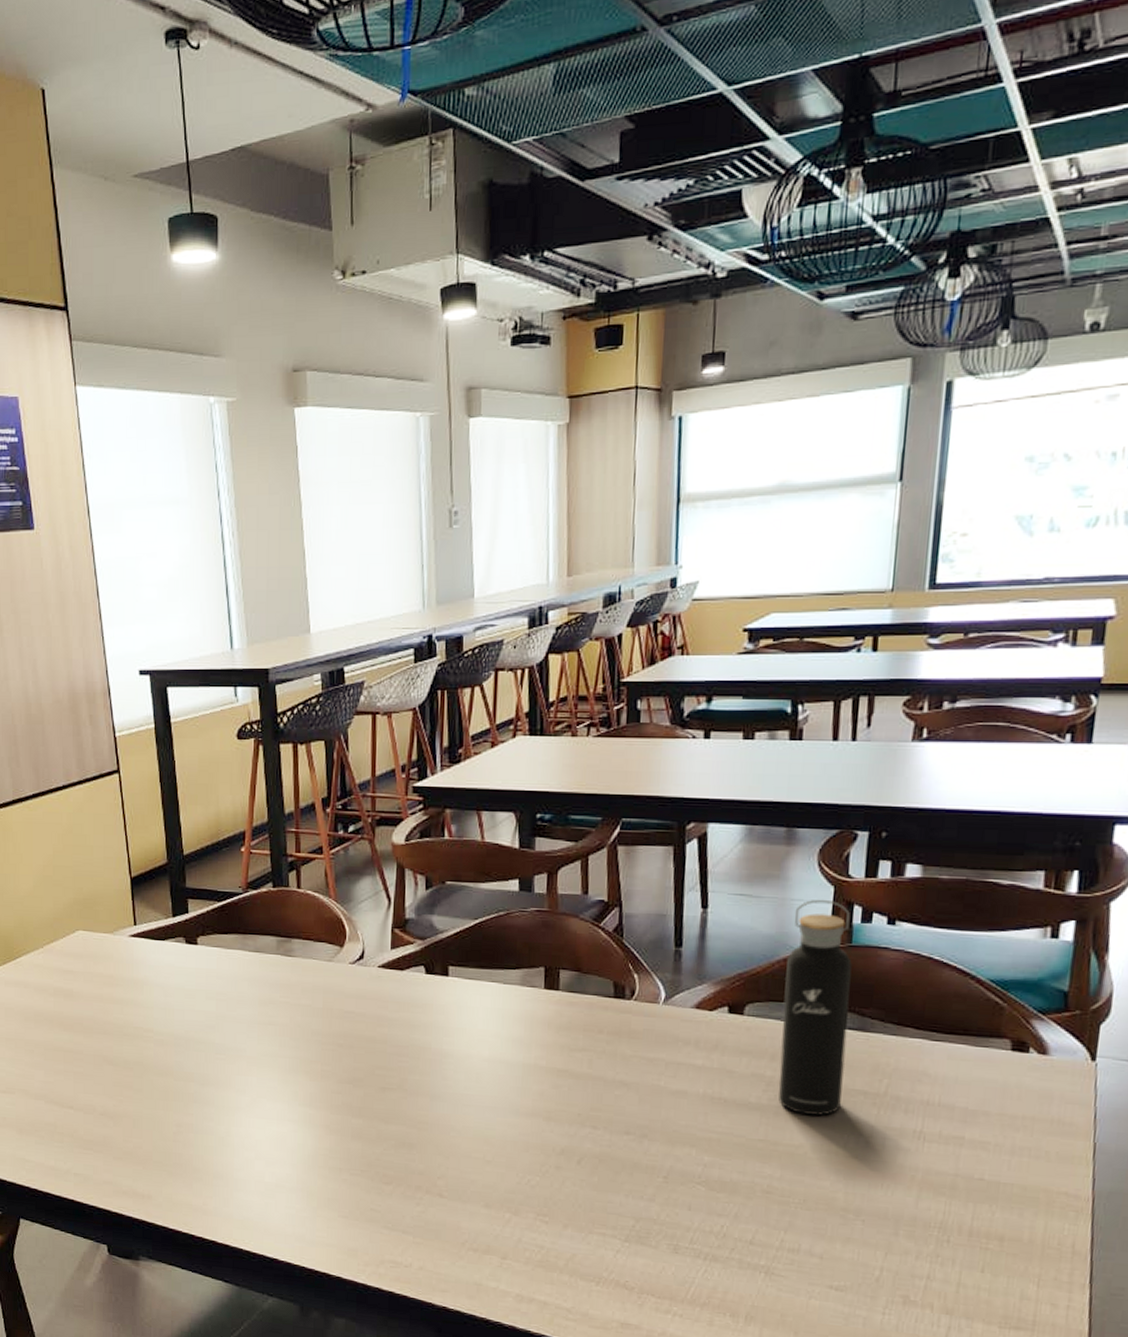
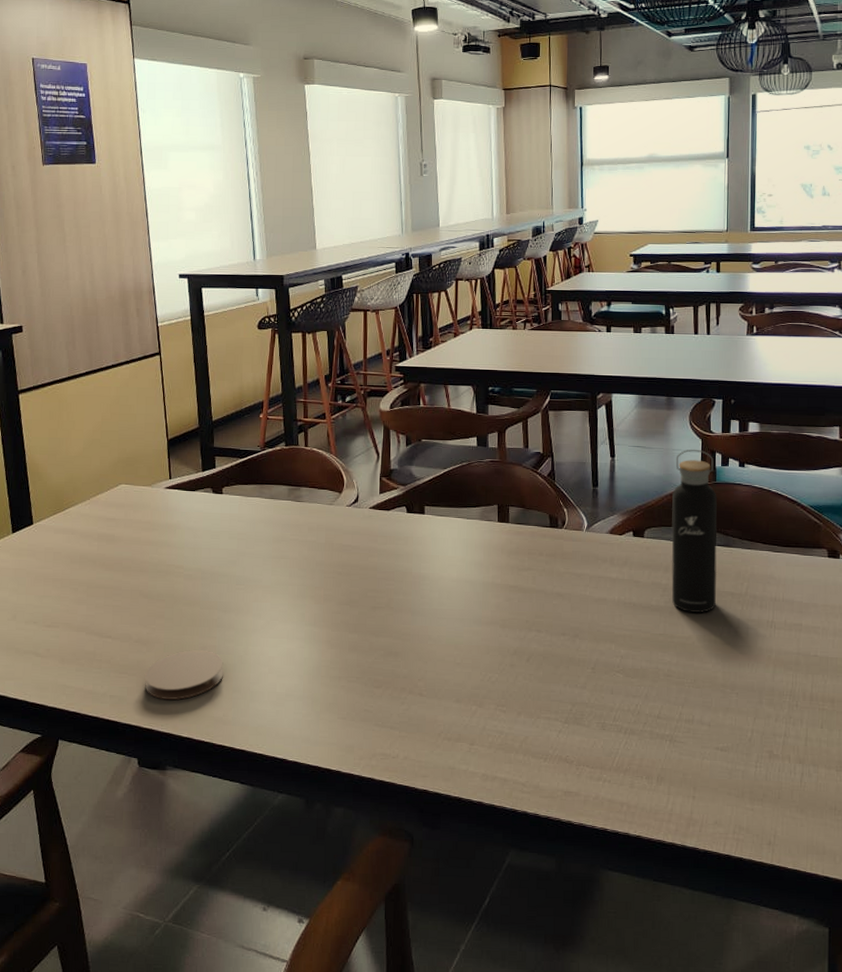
coaster: none [112,1127,203,1183] -> present [144,649,224,700]

